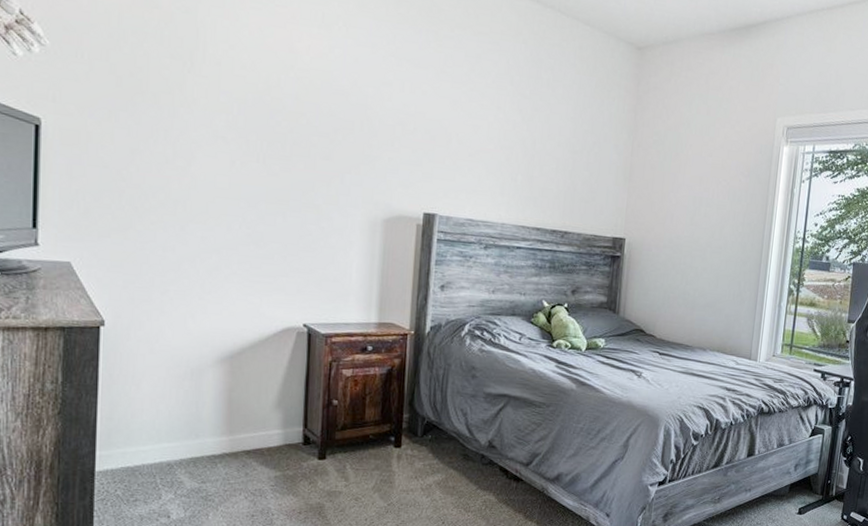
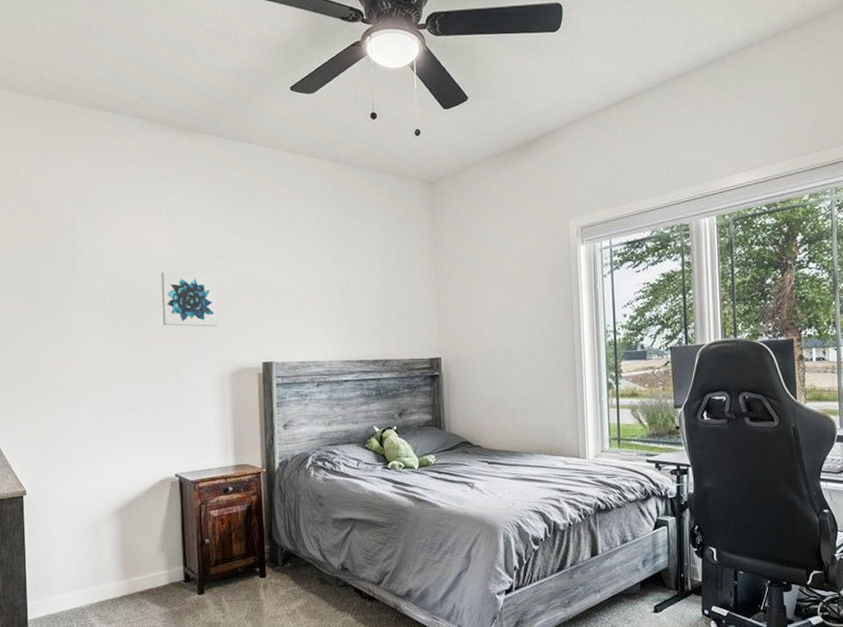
wall art: none [305,88,378,164] -> present [161,271,218,327]

